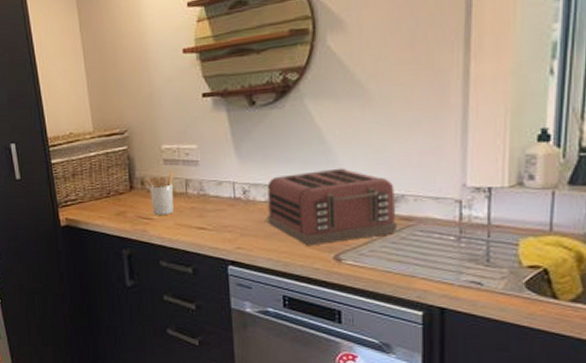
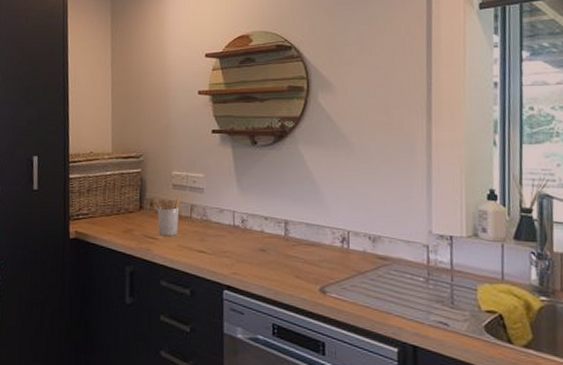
toaster: present [267,168,397,246] -> none [262,207,375,277]

